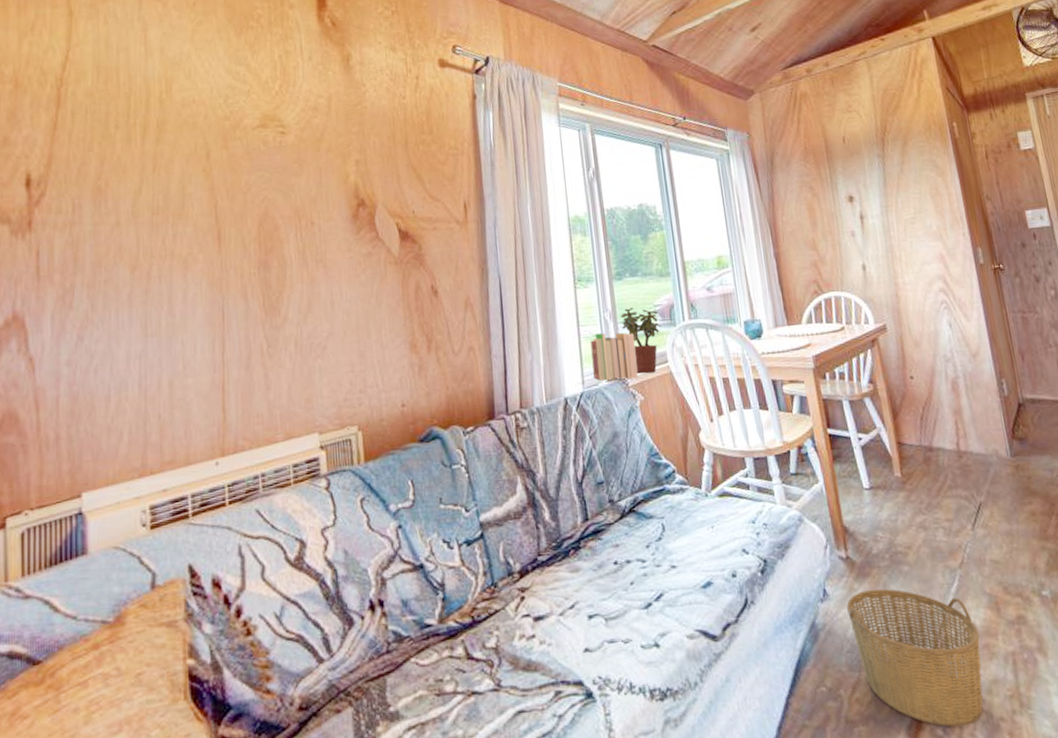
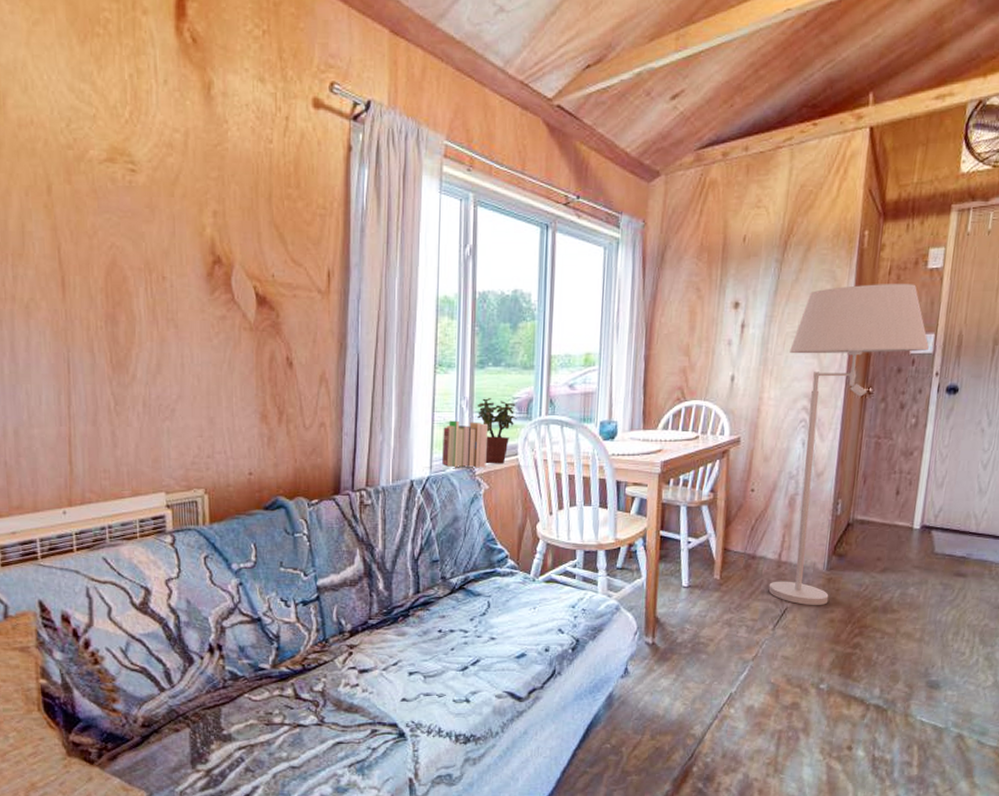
basket: present [846,589,983,727] -> none [643,672,755,782]
floor lamp: none [912,165,1046,499] -> present [768,284,929,606]

